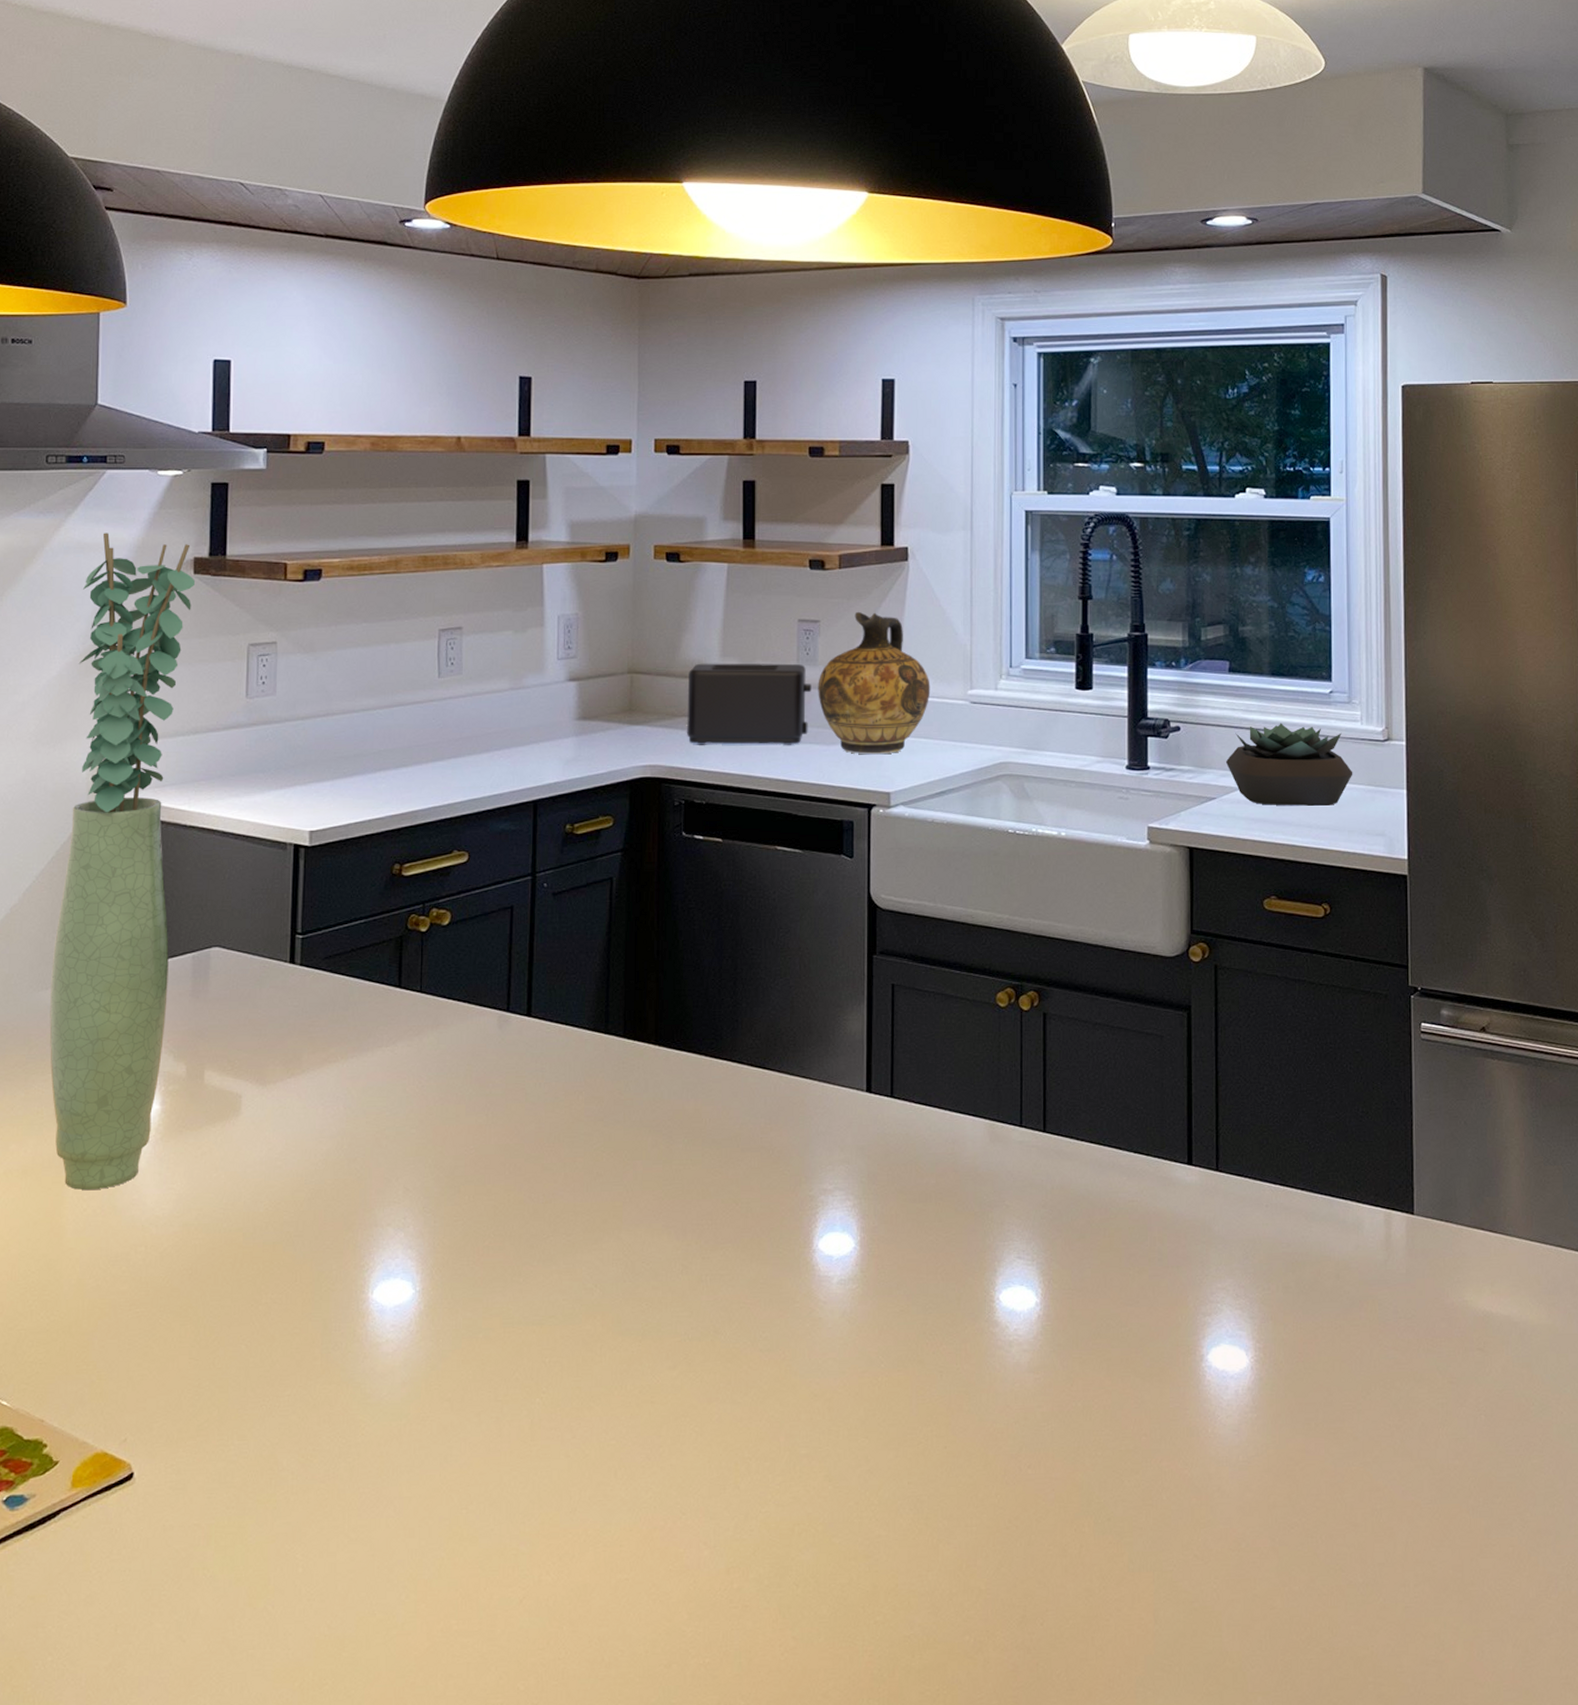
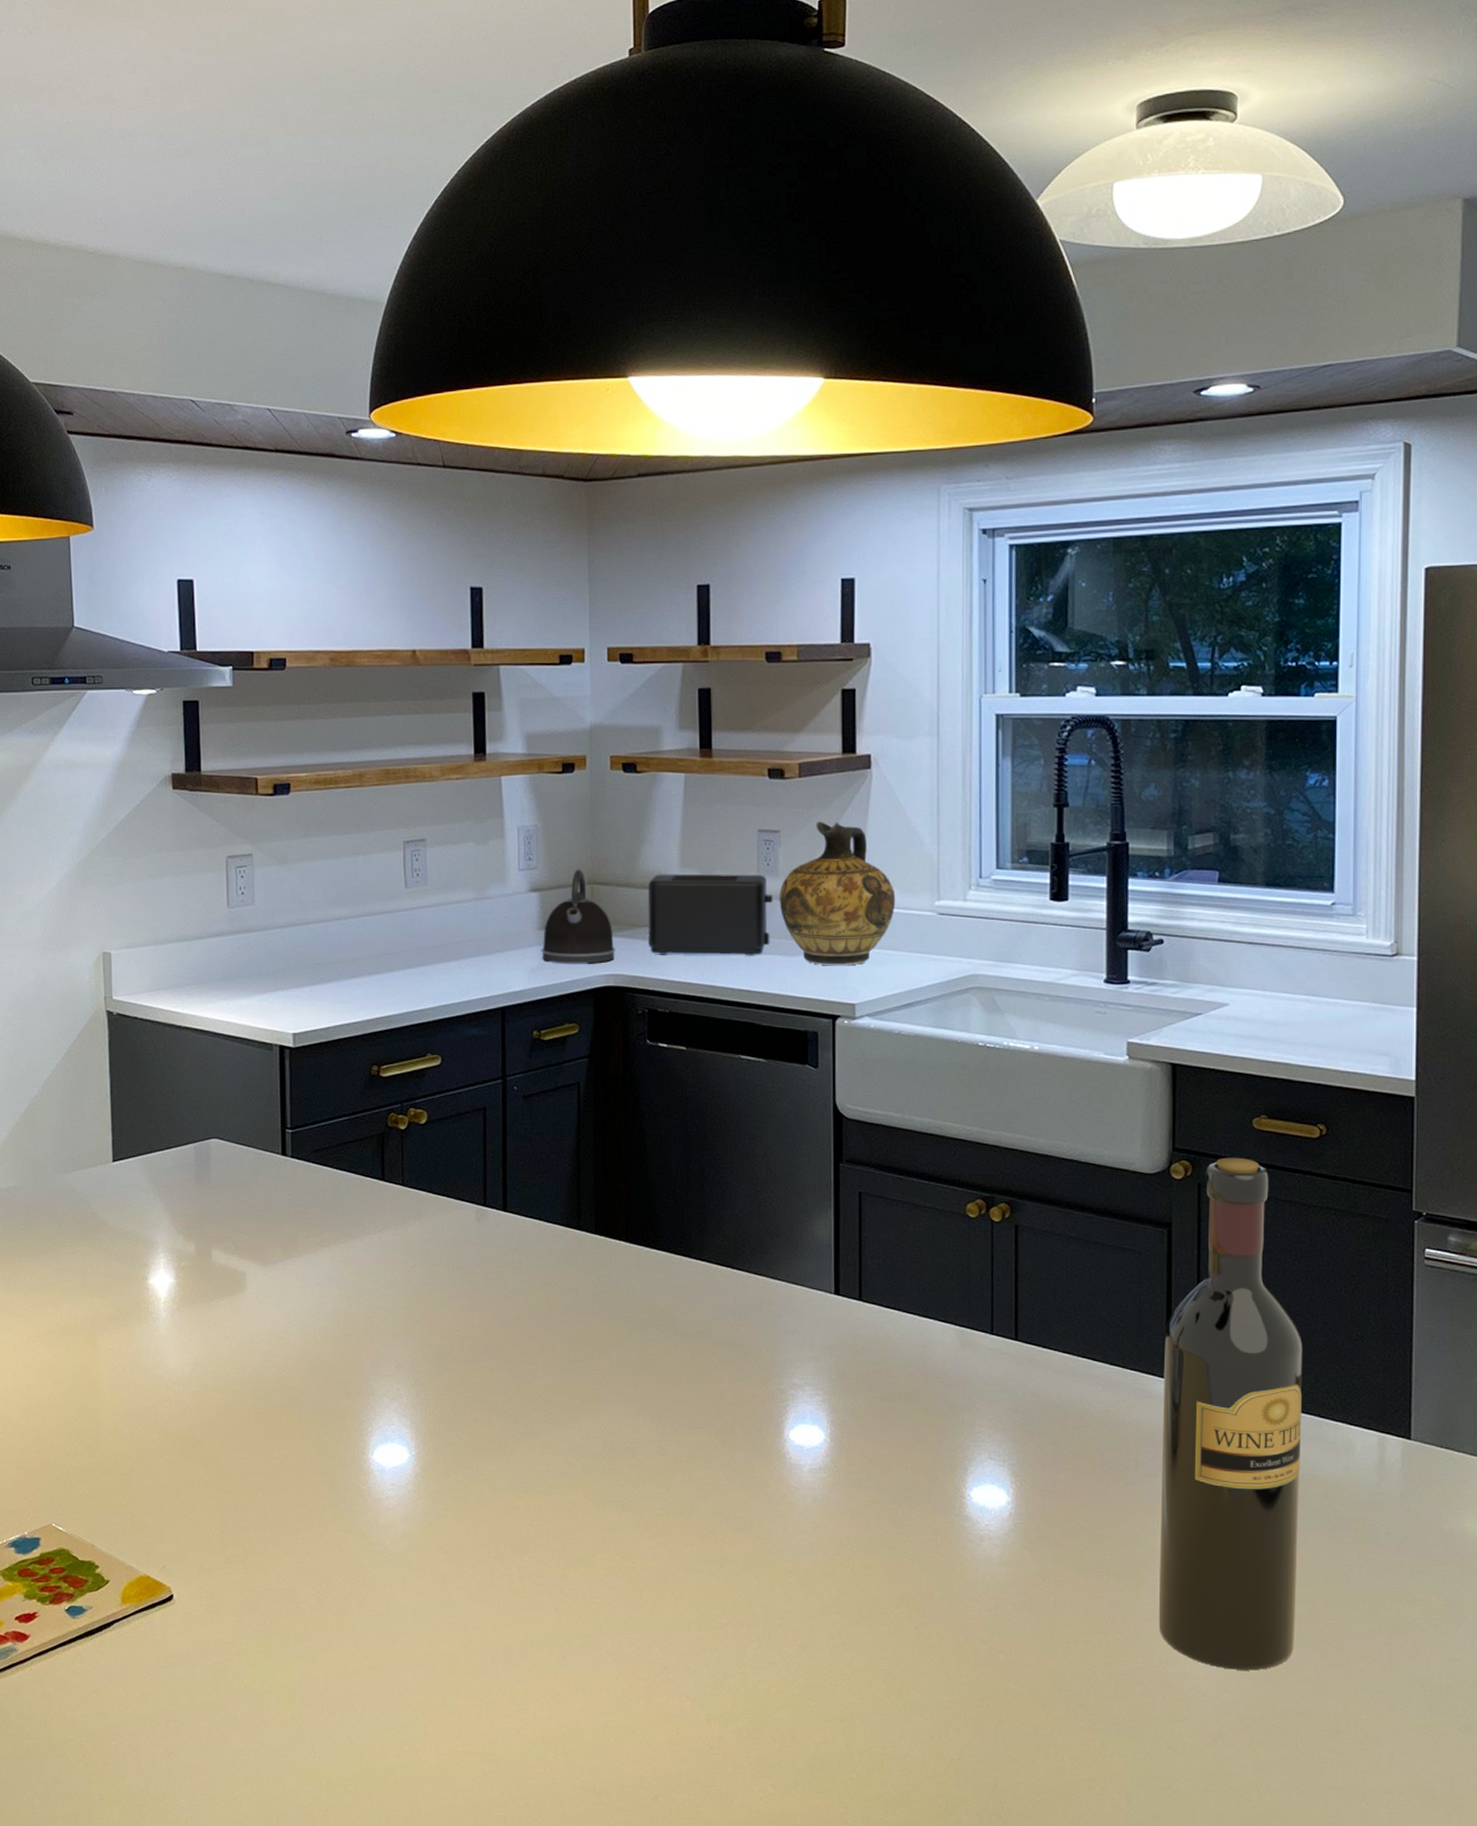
vase: present [49,533,196,1190] -> none [71,751,175,1350]
kettle: none [577,658,653,755] -> present [541,869,615,964]
wine bottle: none [1183,938,1315,1467] -> present [1158,1157,1303,1671]
succulent plant: present [1225,723,1353,806] -> none [1213,936,1356,1023]

